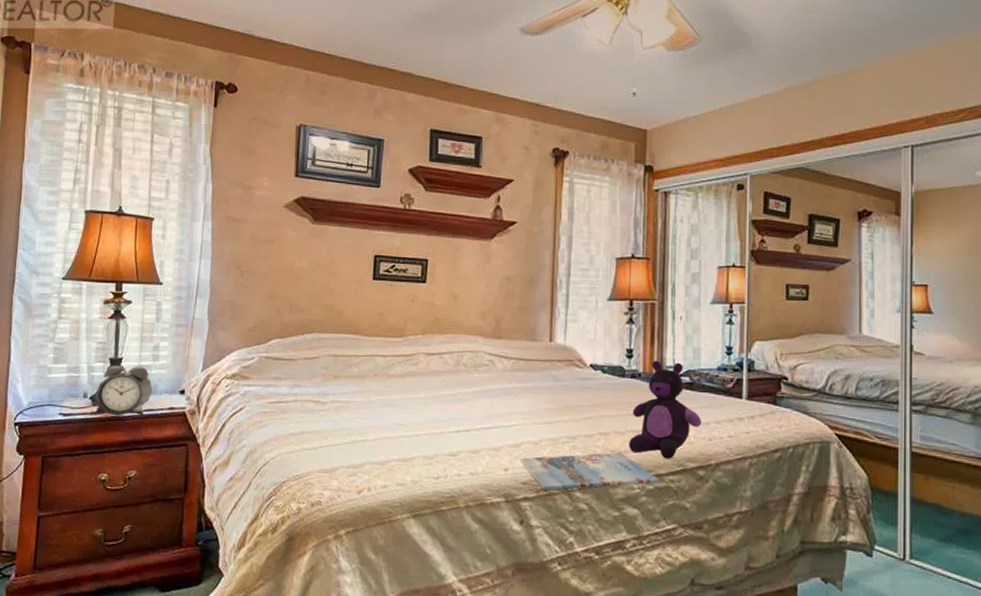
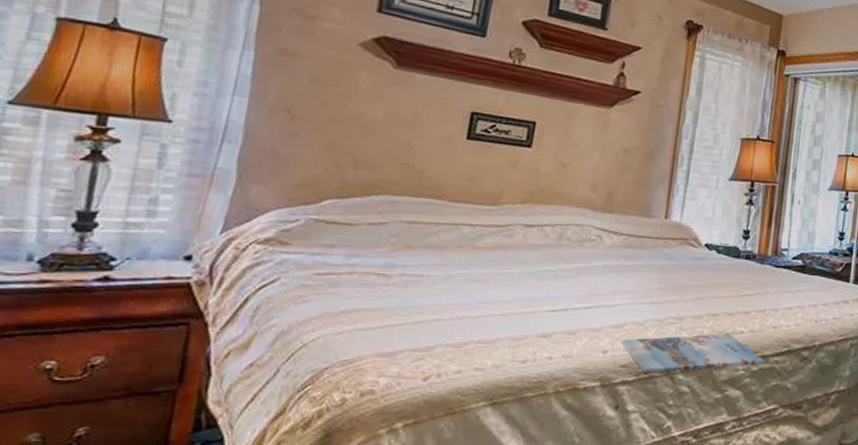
alarm clock: present [94,365,153,416] -> none [42,220,143,287]
stuffed animal: present [629,360,702,459] -> none [737,242,810,341]

